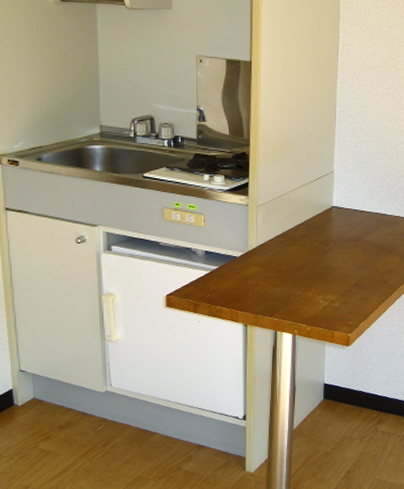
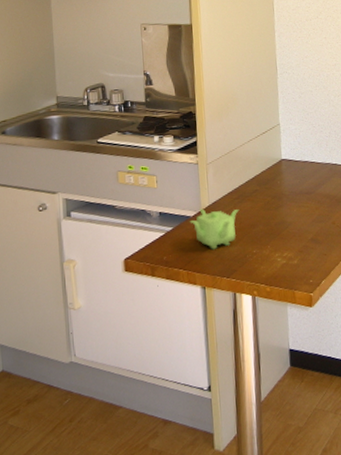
teapot: none [235,250,287,290] -> present [189,209,240,250]

